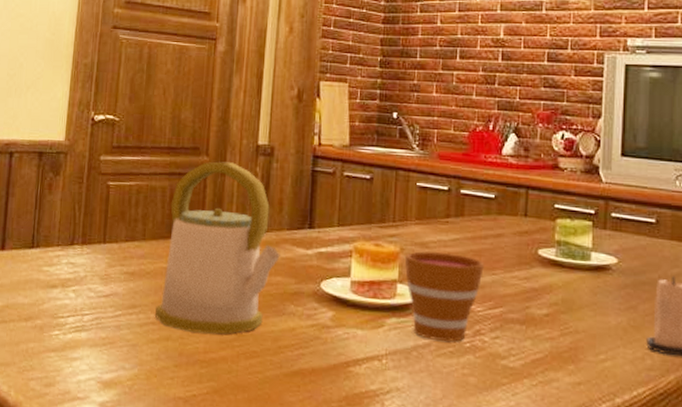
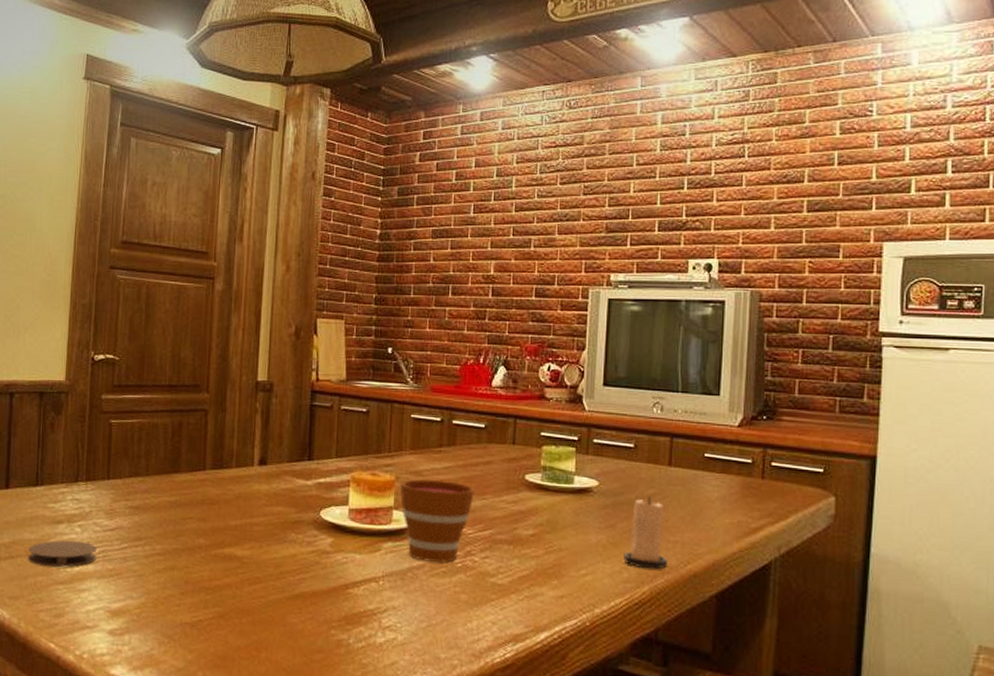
coaster: none [20,305,91,334] -> present [27,540,98,567]
kettle: present [155,161,280,334] -> none [161,398,281,562]

